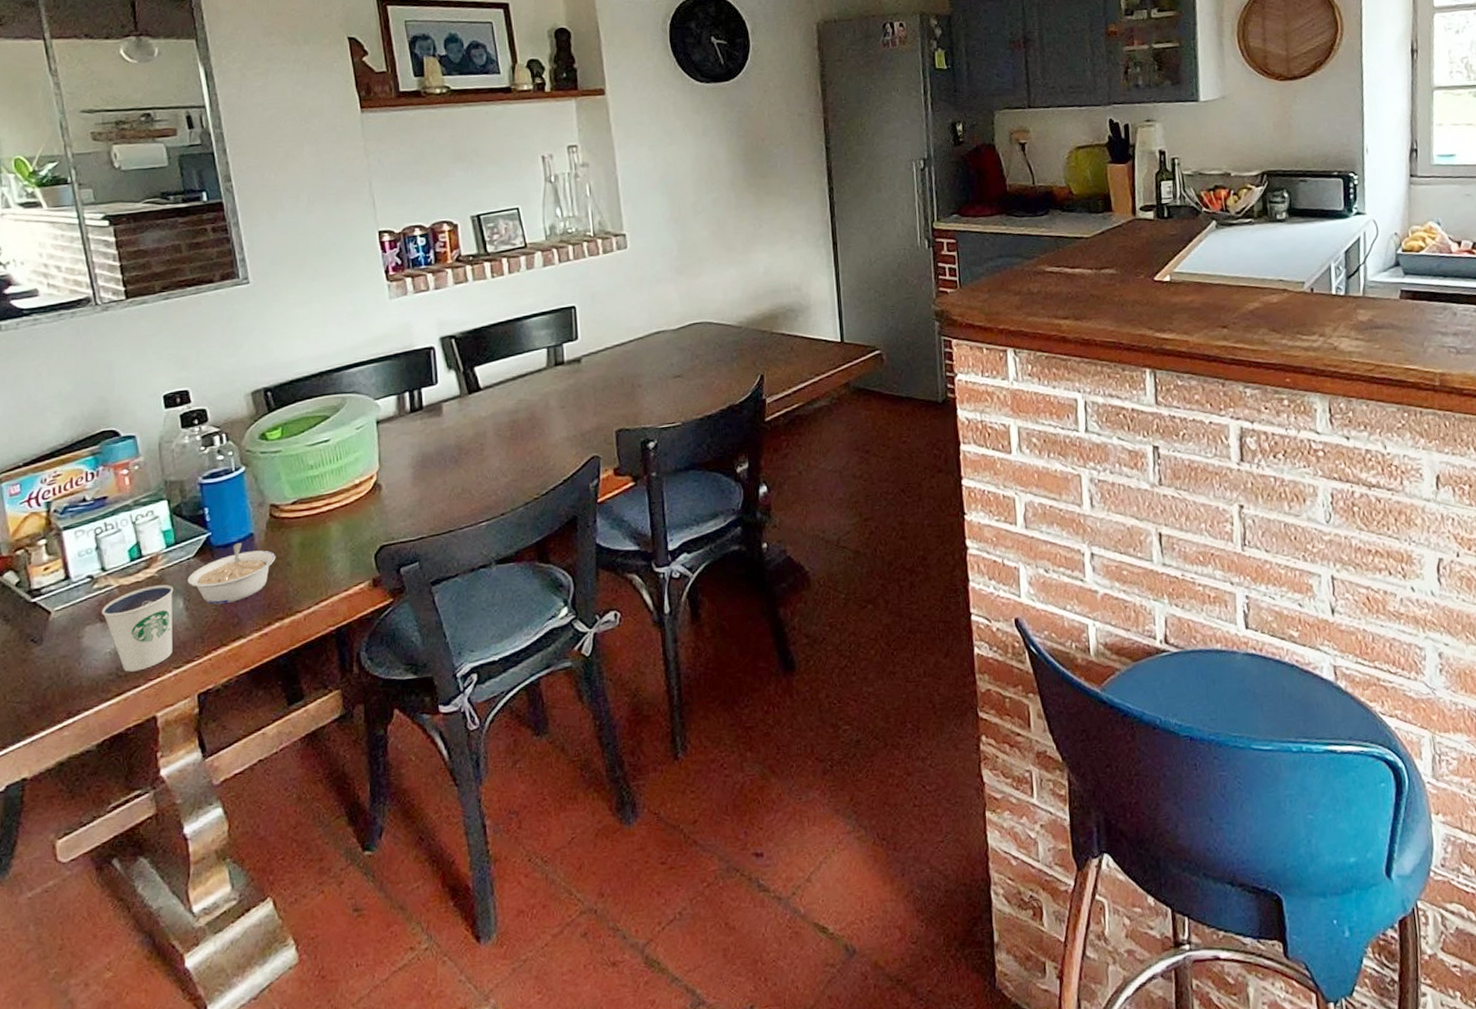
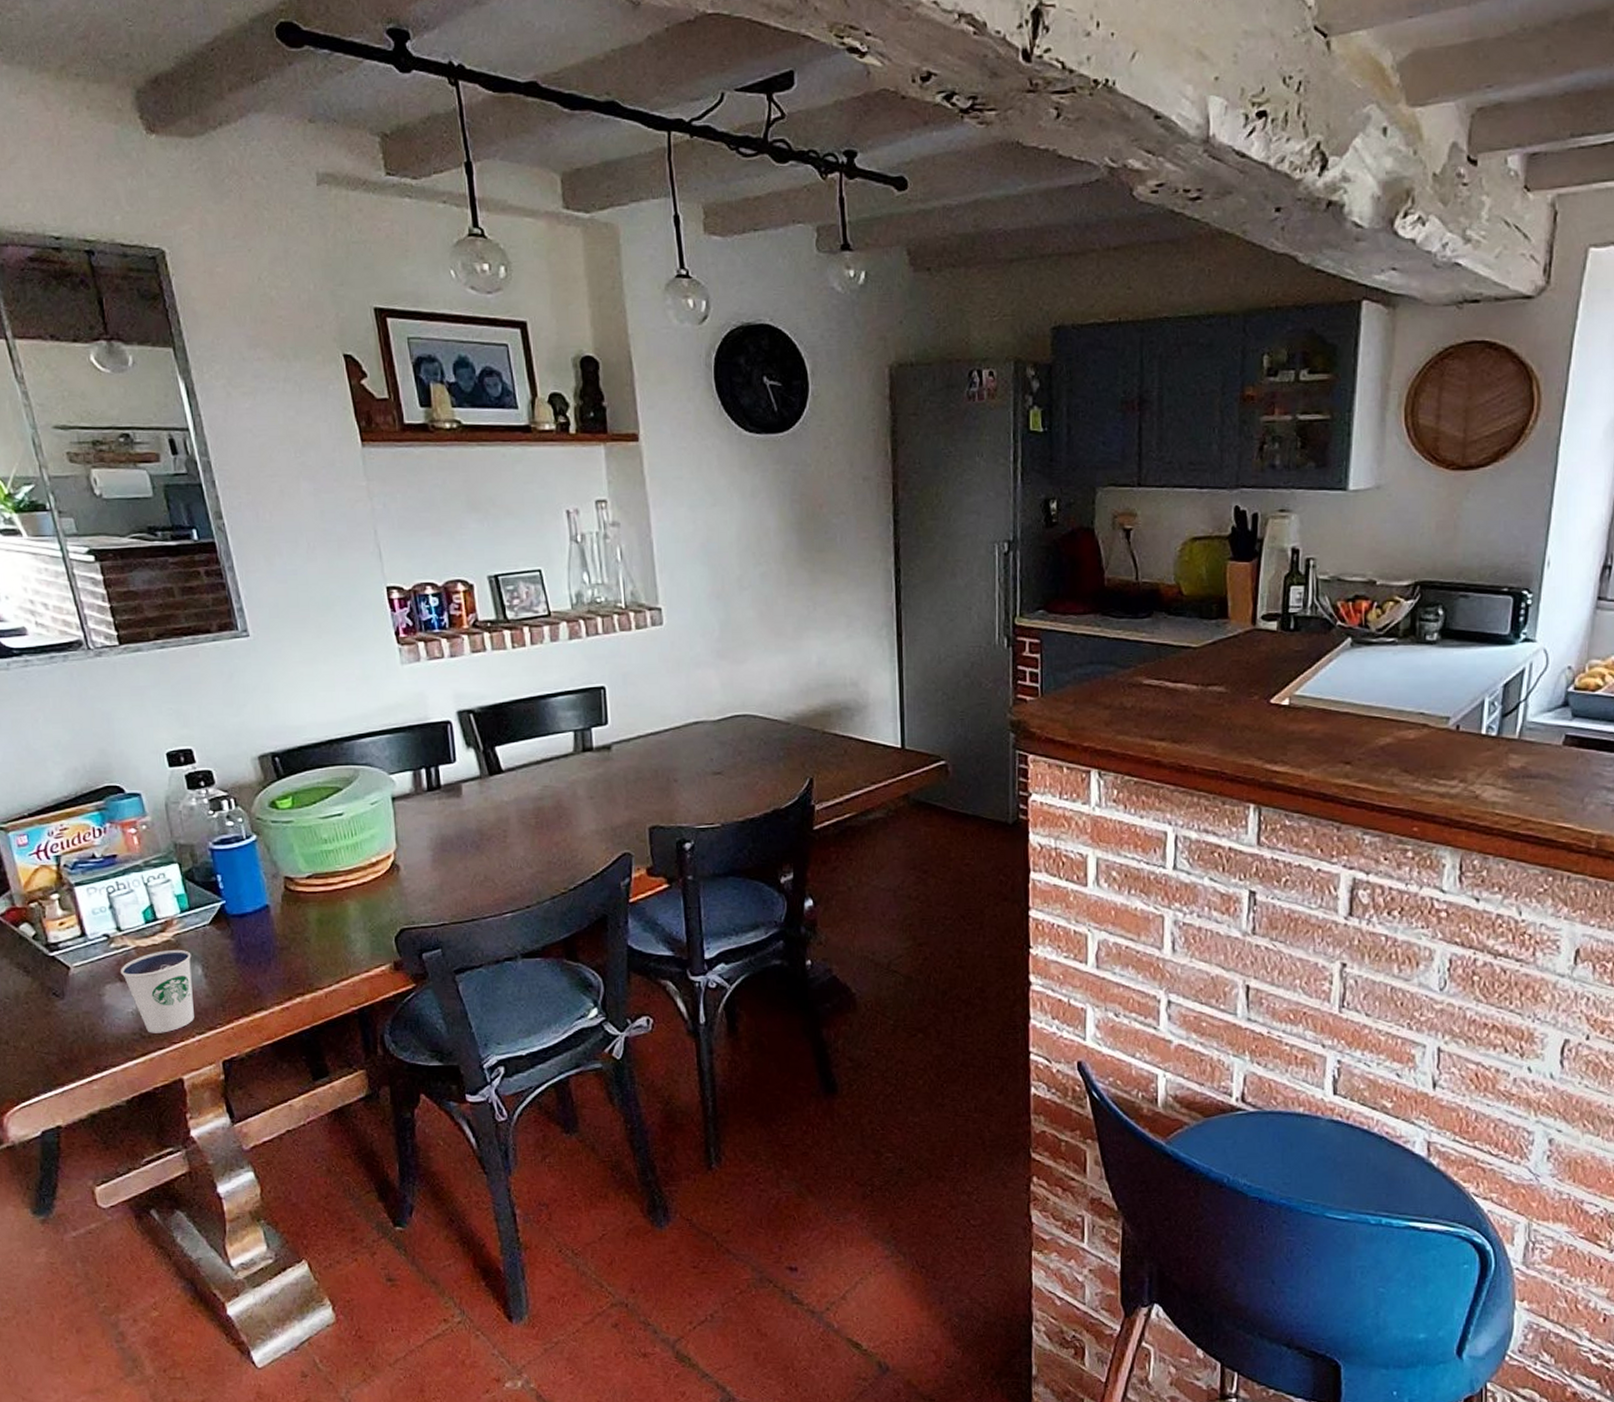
legume: present [188,542,276,605] -> none [204,913,294,975]

